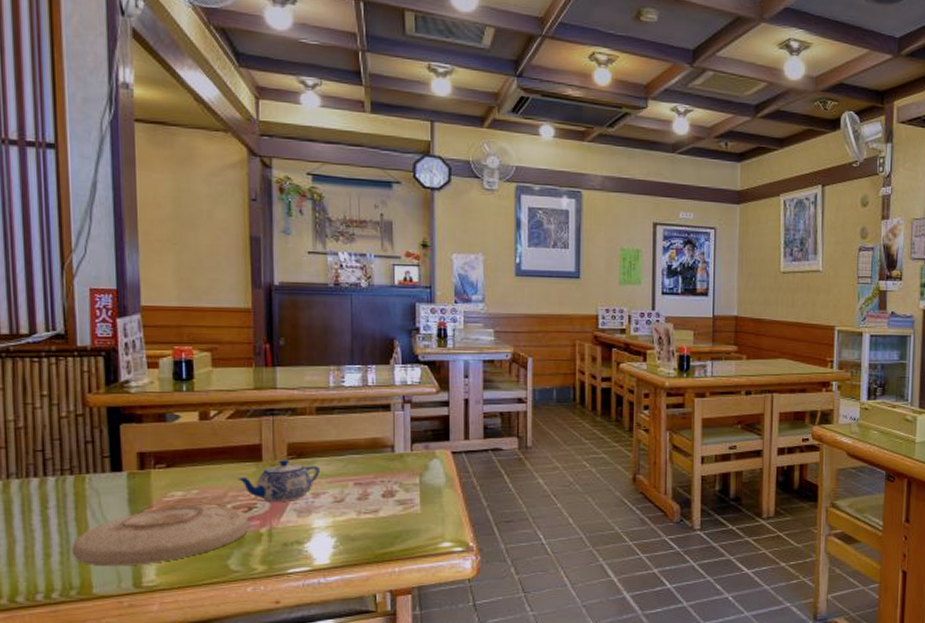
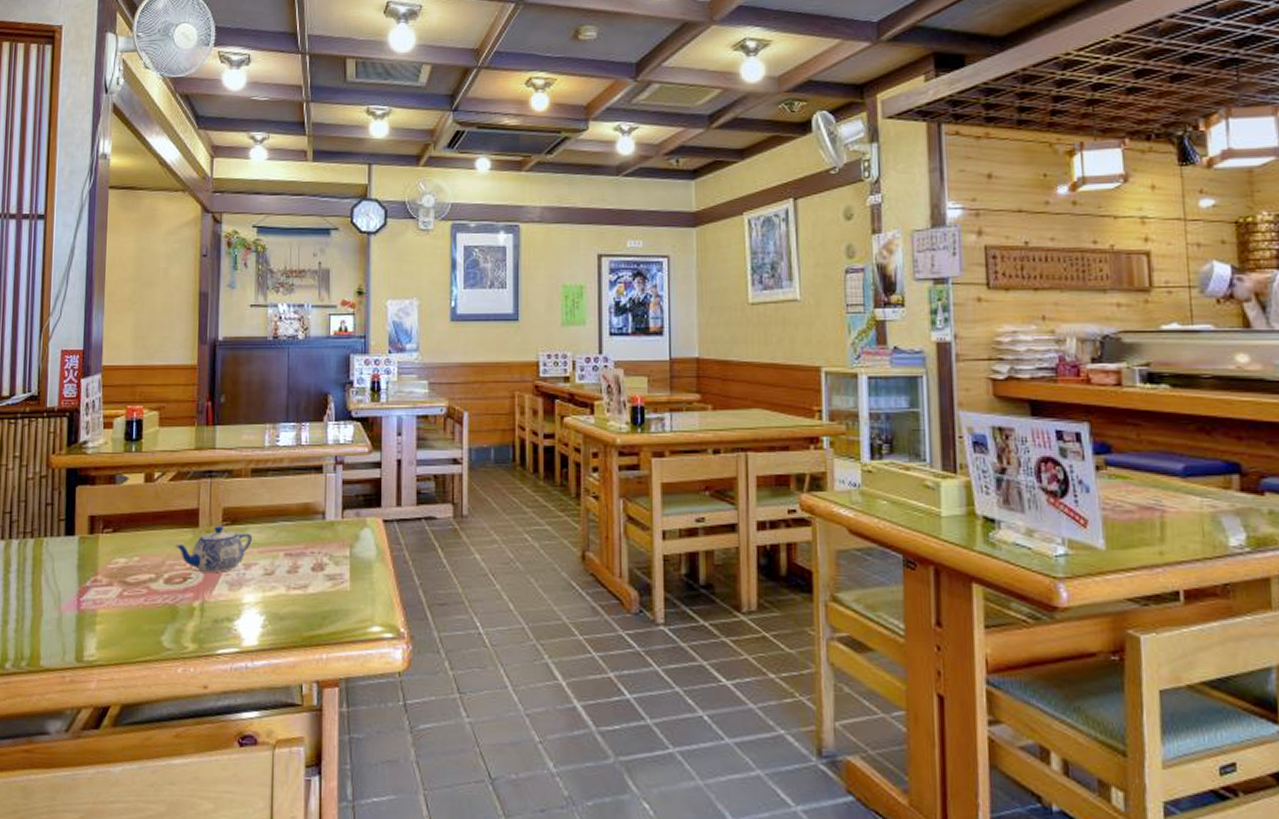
plate: present [72,505,249,567] -> none [26,573,184,638]

